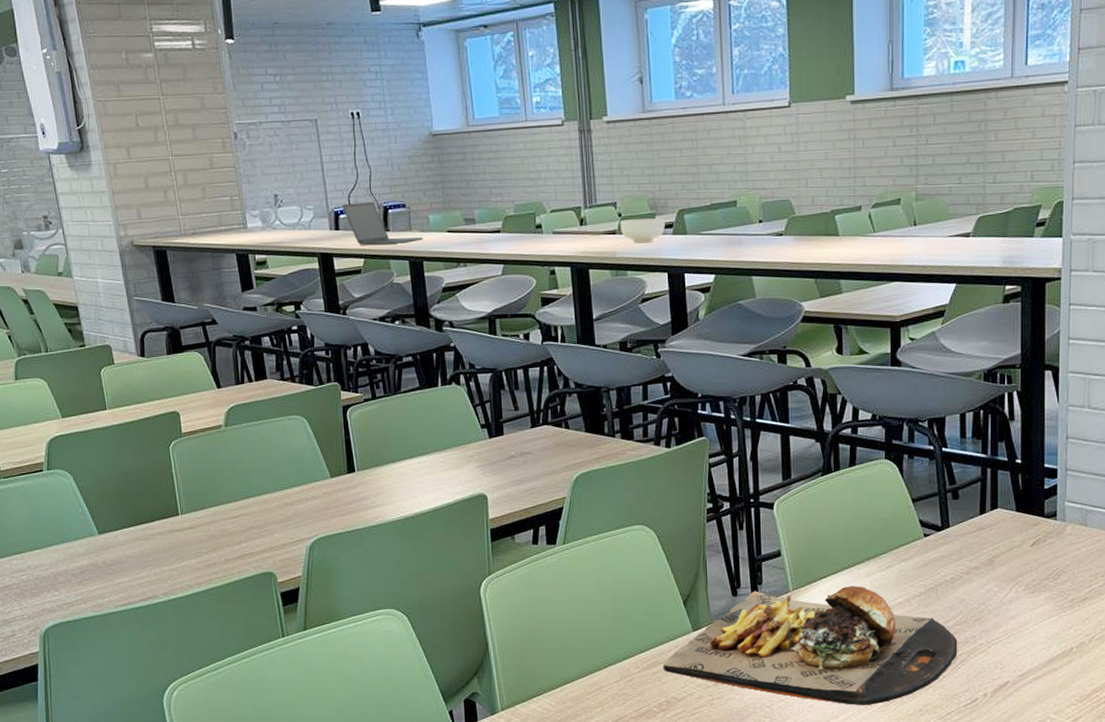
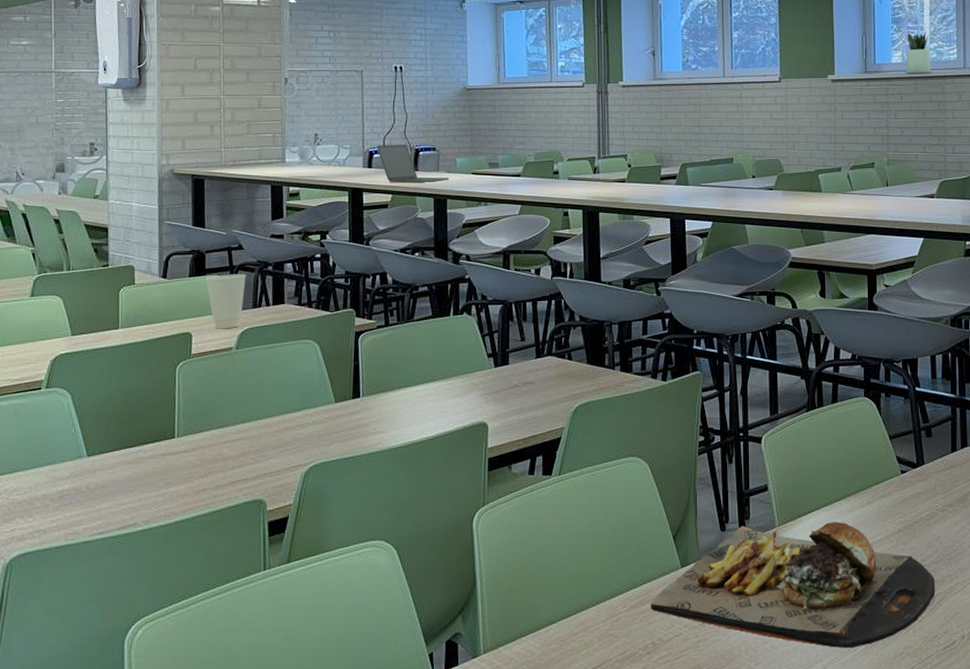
cup: none [183,350,226,407] -> present [205,274,246,329]
bowl: present [619,218,666,244] -> none [629,170,670,191]
planter: none [938,34,974,89] -> present [904,31,934,74]

